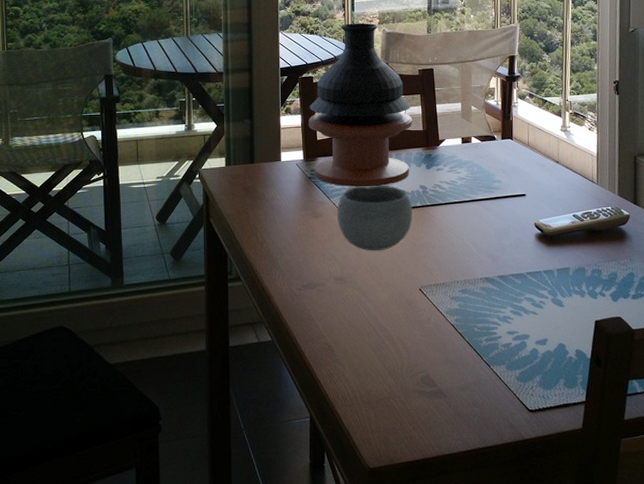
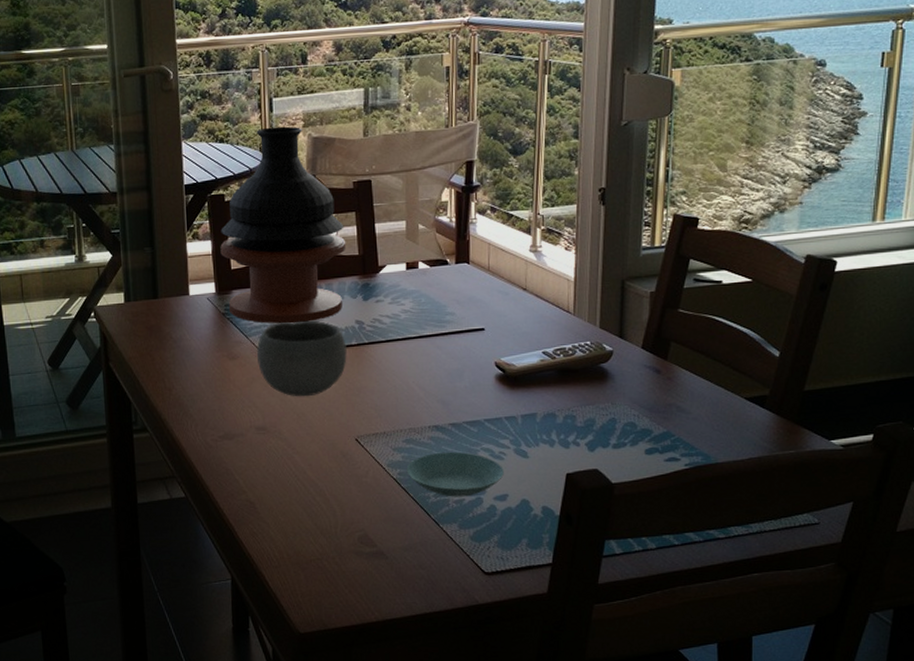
saucer: none [462,301,544,341] -> present [406,451,504,497]

